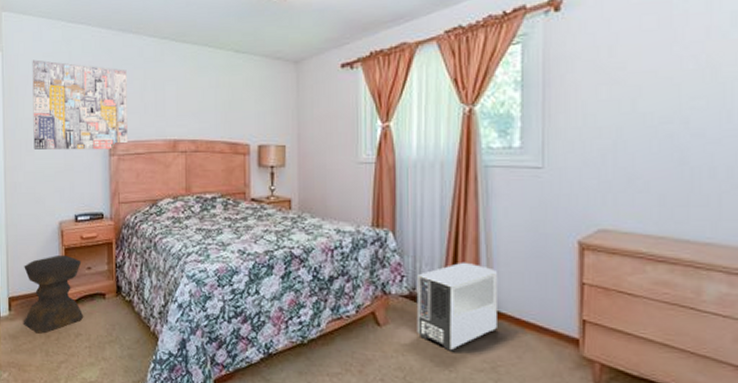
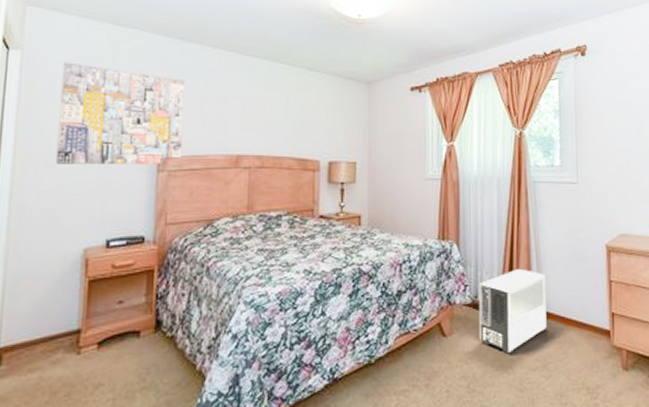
stool: present [23,254,84,334] -> none [17,288,111,391]

